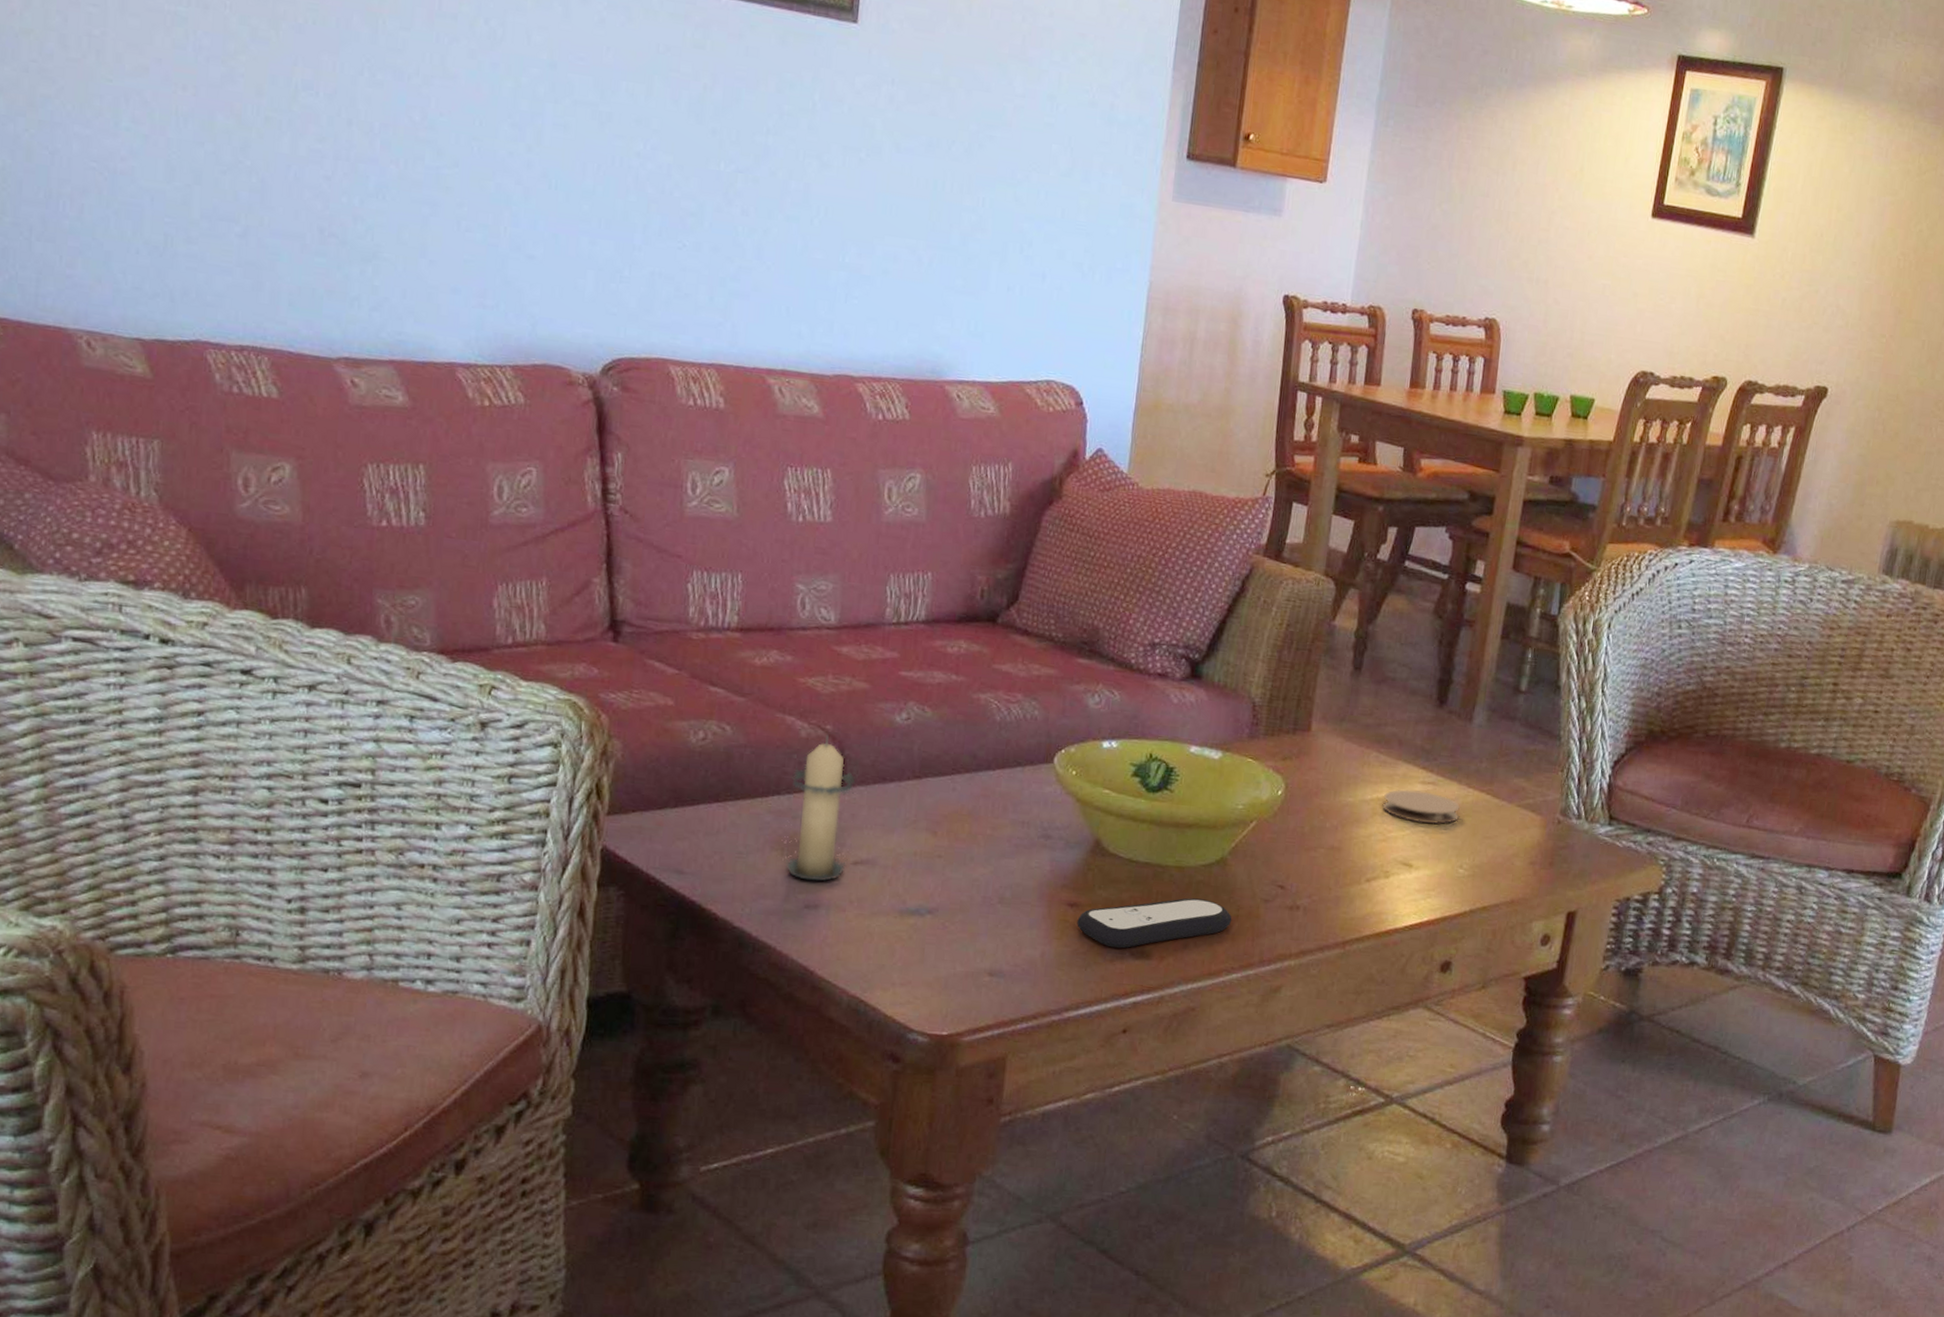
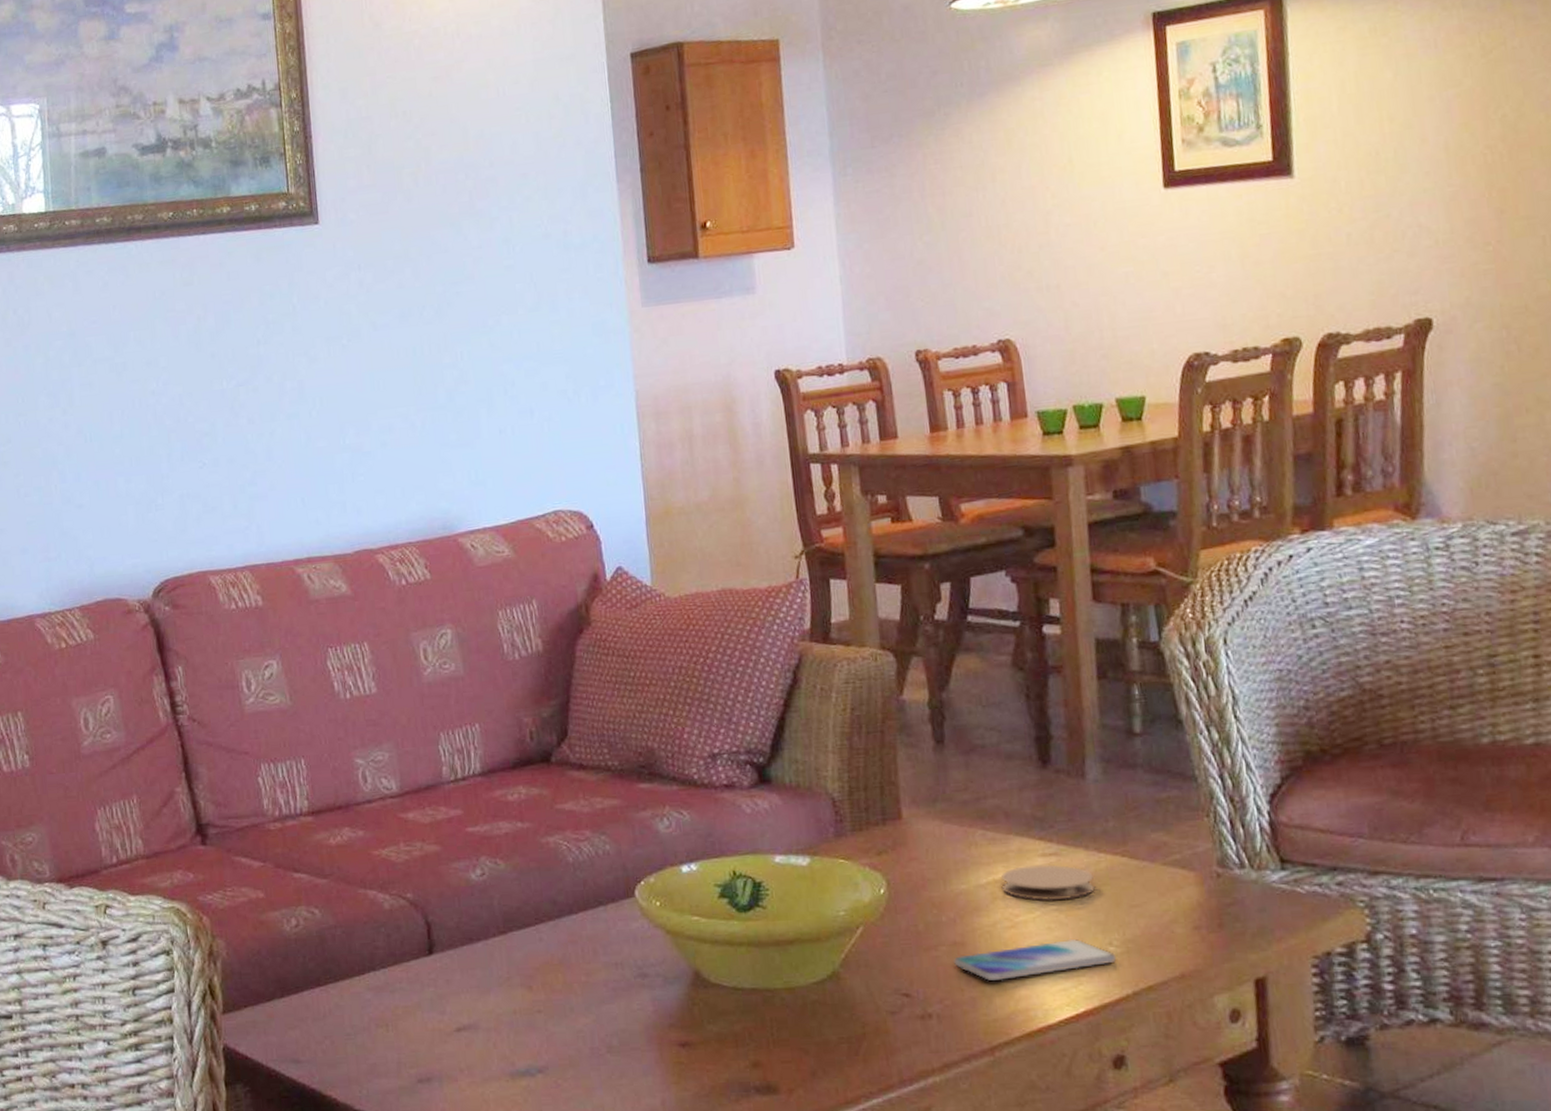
candle: present [786,734,856,881] -> none [382,902,451,1054]
remote control: present [1077,898,1232,949] -> none [692,1020,859,1086]
smartphone: none [1327,857,1463,886] -> present [953,938,1117,982]

